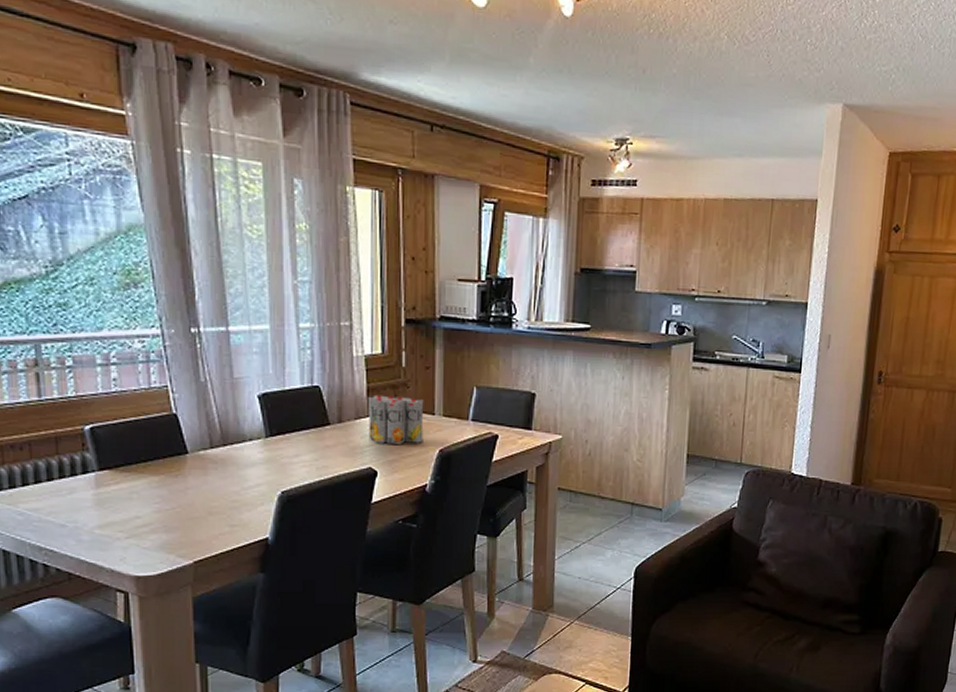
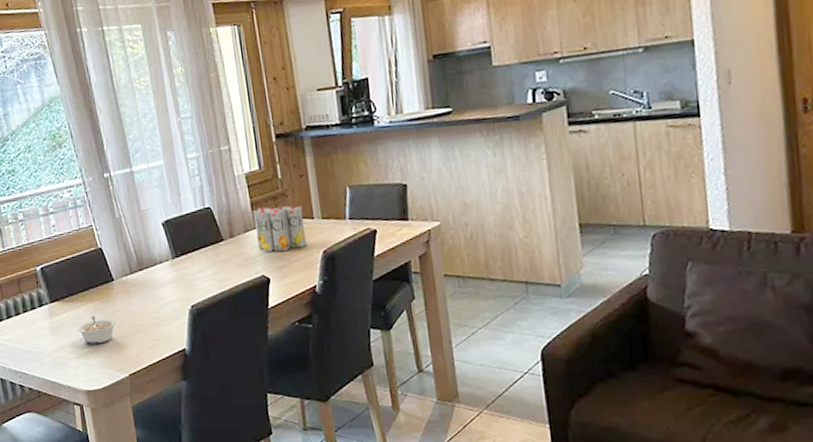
legume: none [132,490,185,524] -> present [77,315,117,345]

